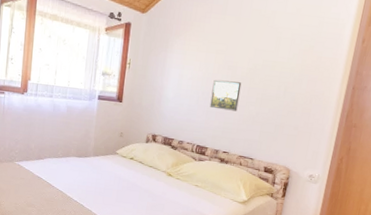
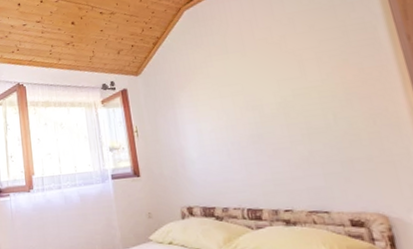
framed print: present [209,79,242,112] -> none [240,121,283,159]

